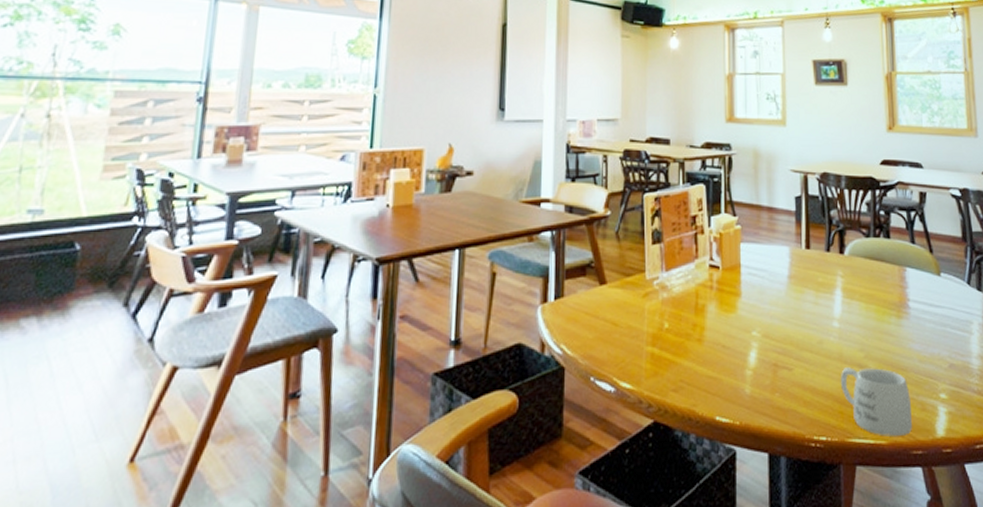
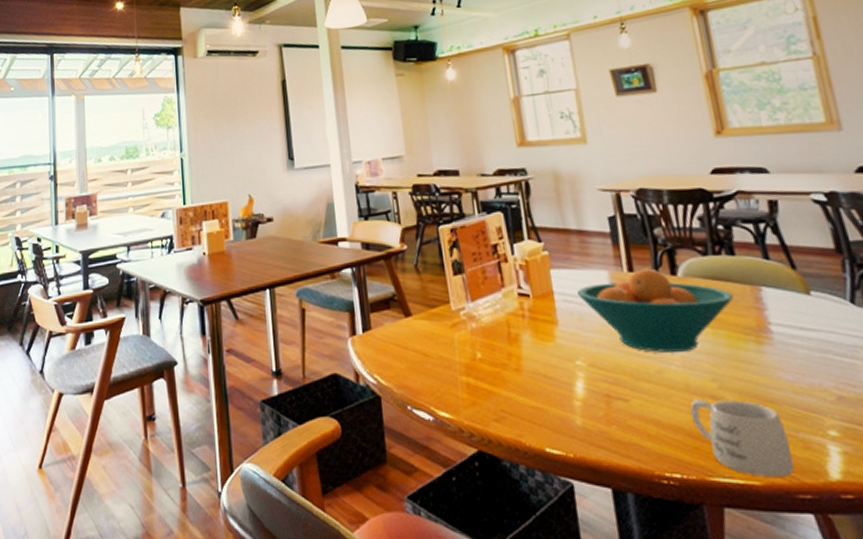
fruit bowl: none [761,246,885,325] -> present [577,268,734,352]

